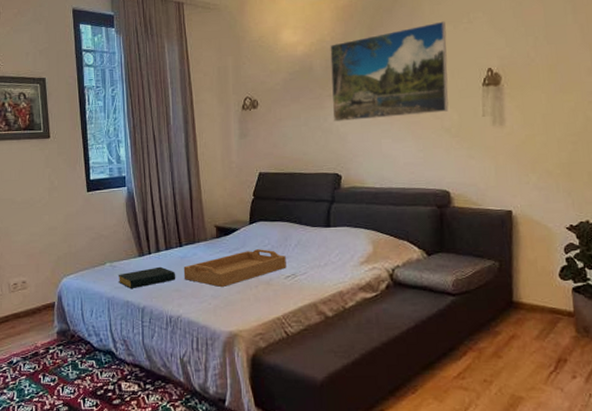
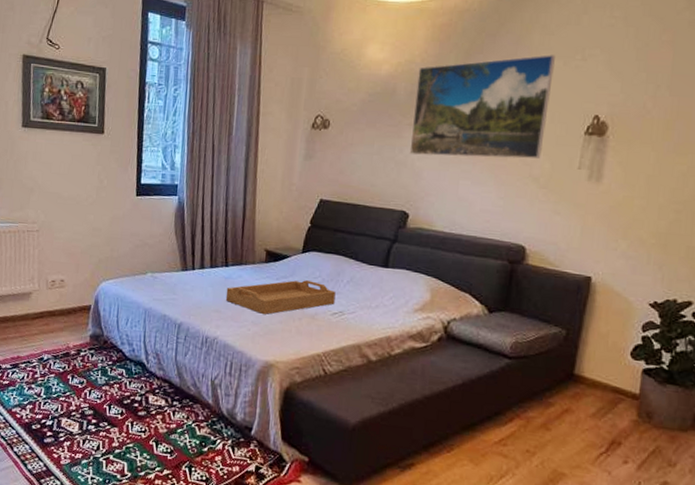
hardback book: present [118,266,176,288] -> none [157,284,218,303]

